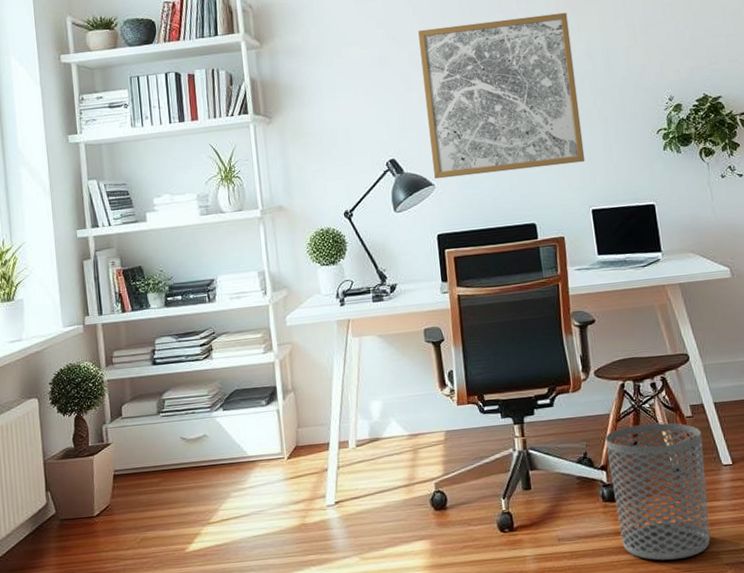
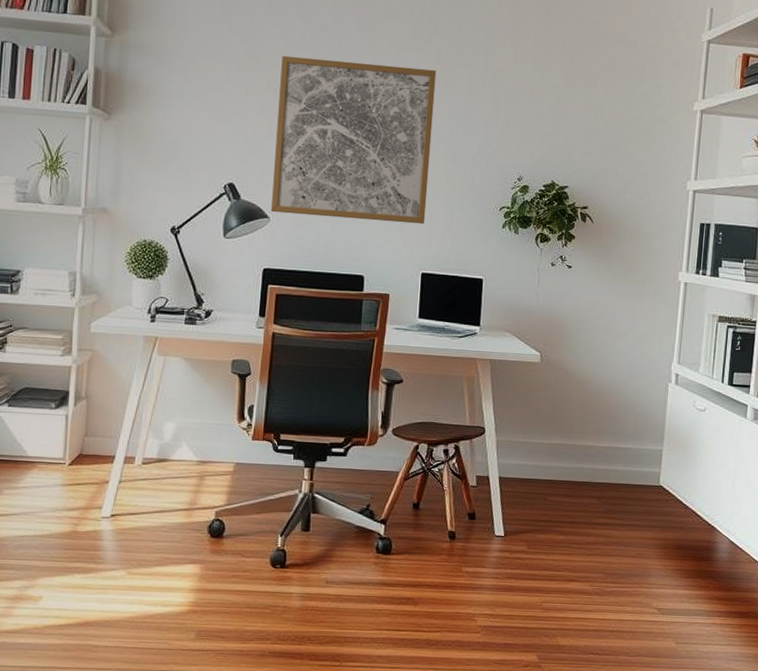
waste bin: present [605,422,711,561] -> none [386,486,482,616]

